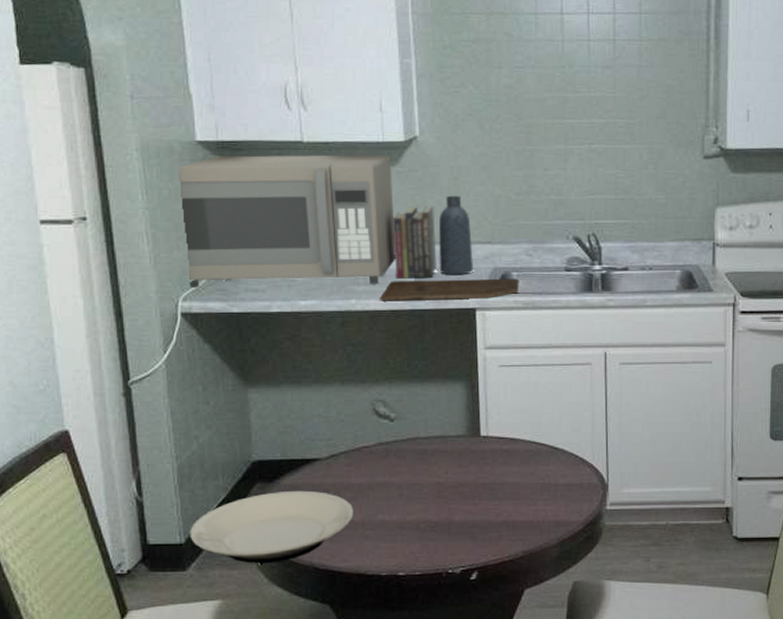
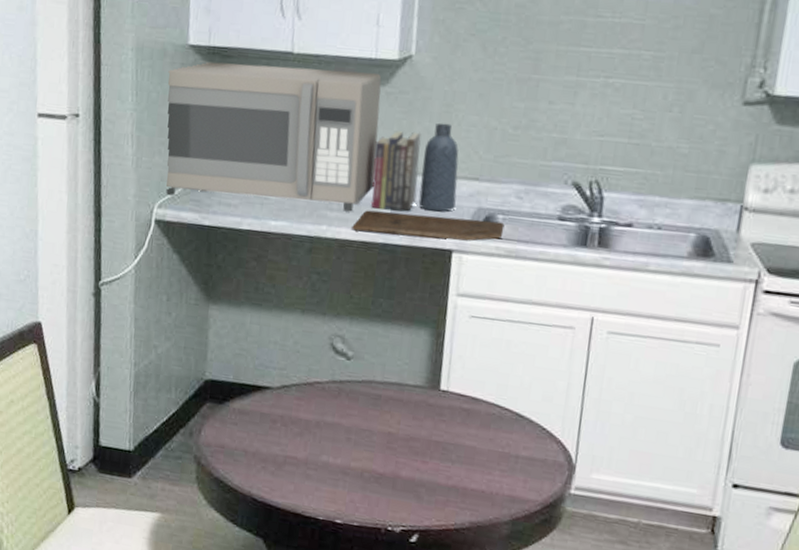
plate: present [190,490,354,564] -> none [138,414,299,486]

